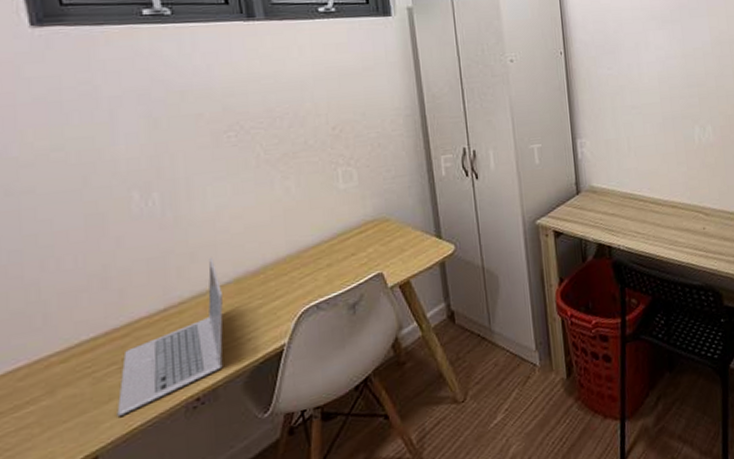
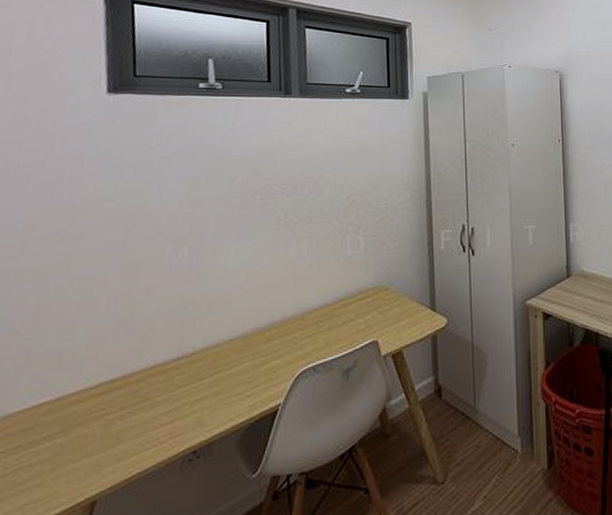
laptop: present [117,256,224,417] -> none [120,311,230,462]

